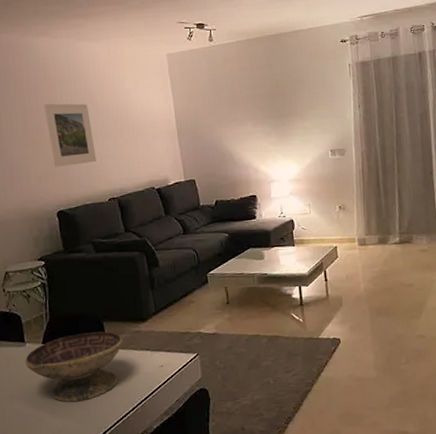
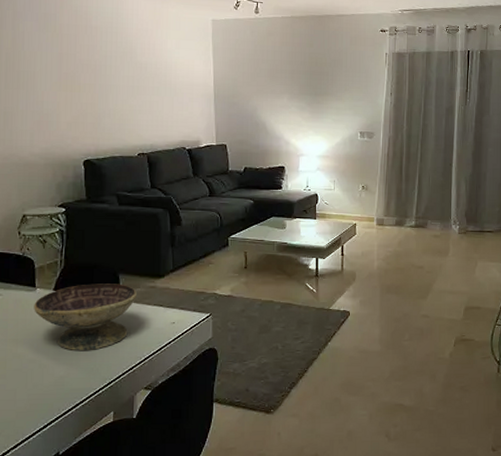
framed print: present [43,103,96,167] -> none [81,51,130,117]

